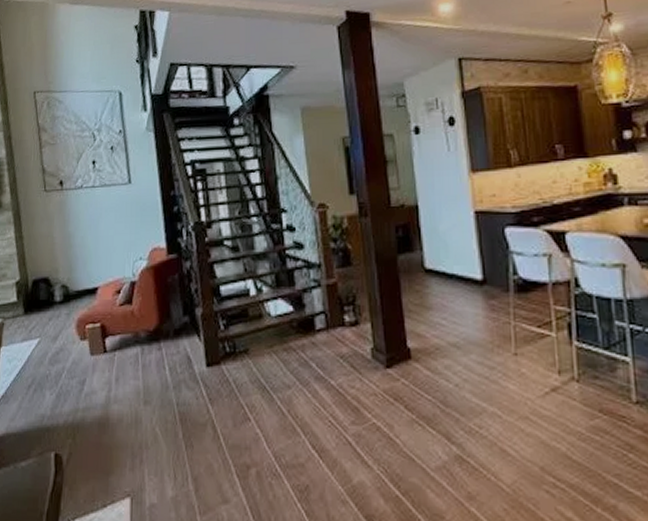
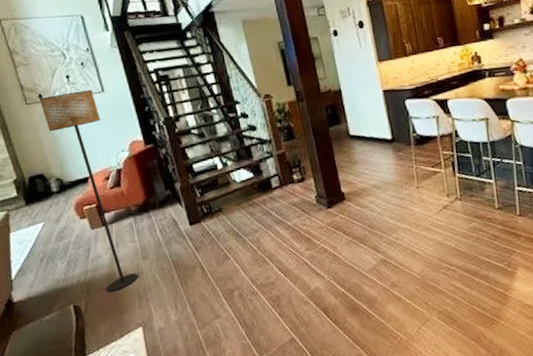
floor lamp: none [59,180,136,443] -> present [39,90,138,292]

